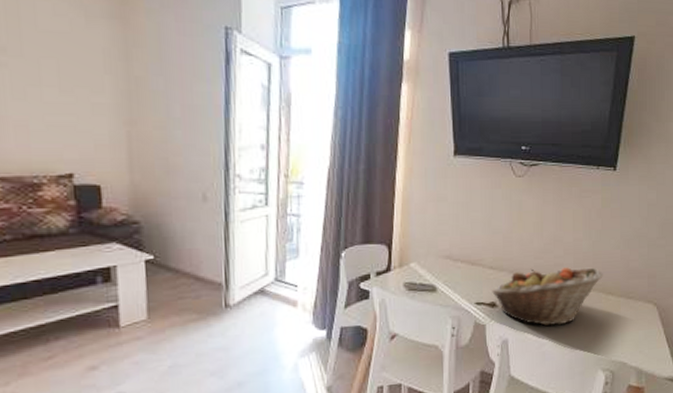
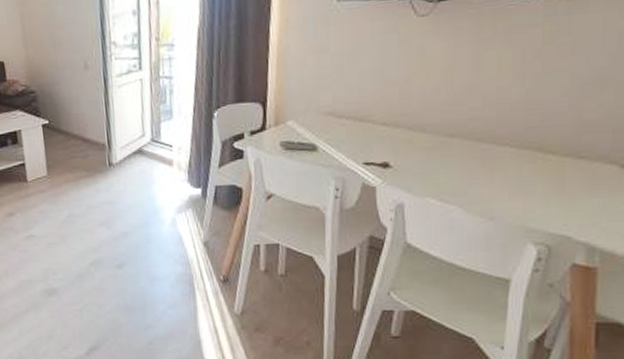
fruit basket: present [492,267,603,326] -> none [384,120,540,190]

